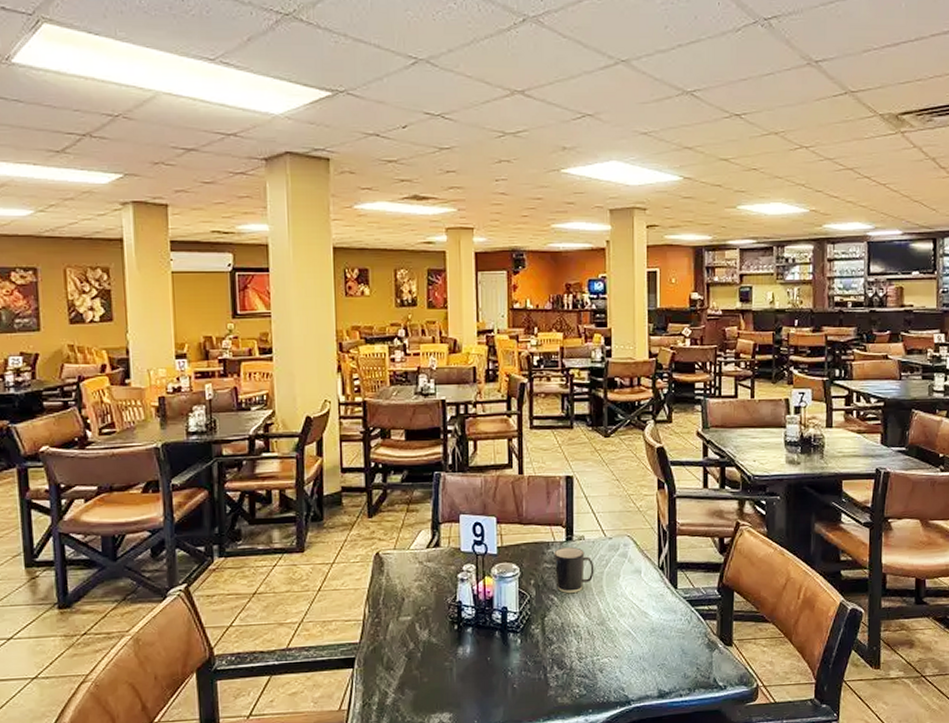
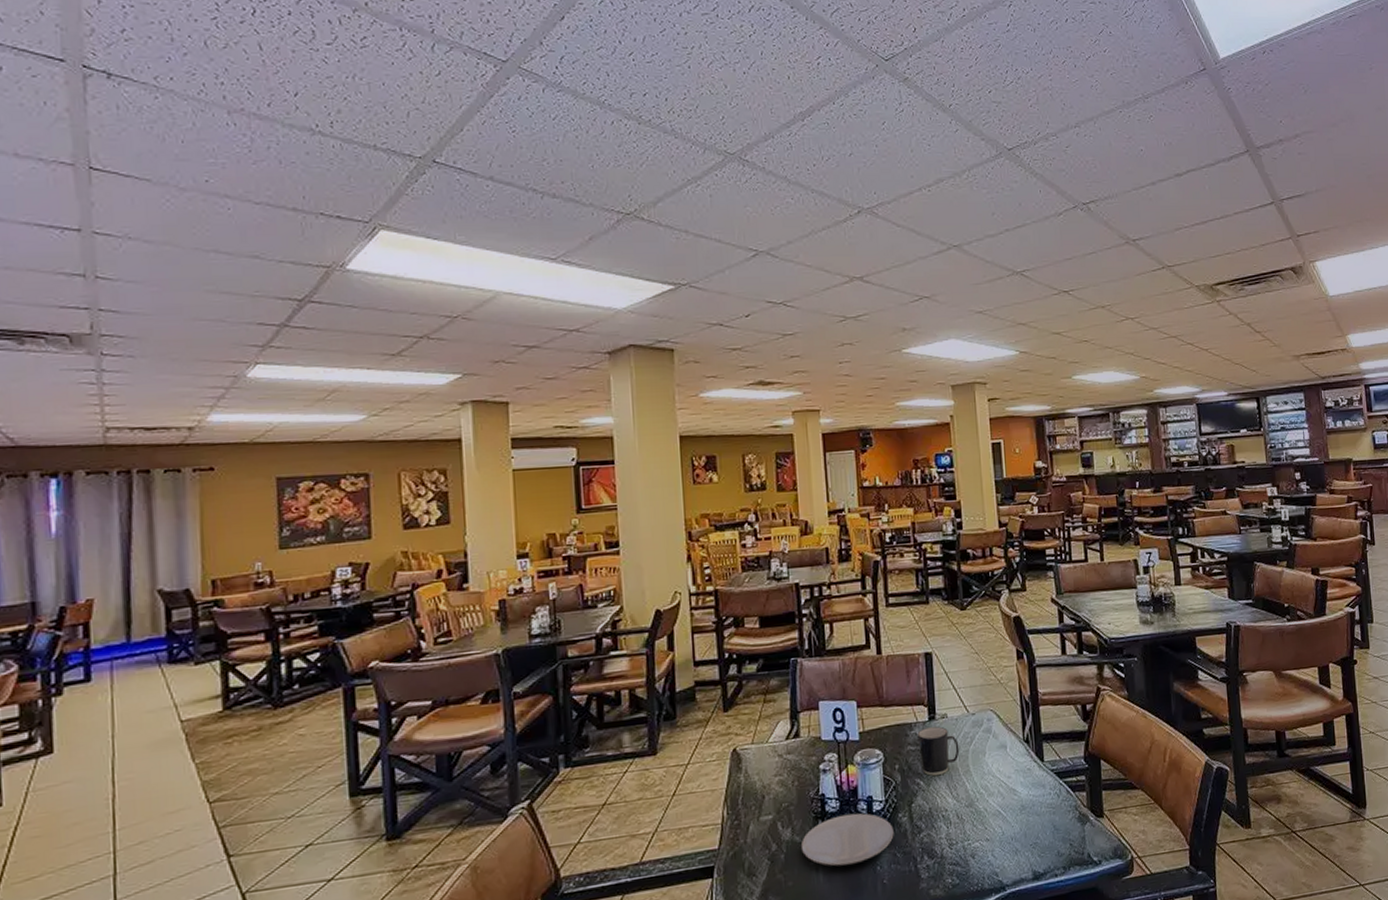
plate: none [436,621,526,668] -> present [800,813,894,867]

